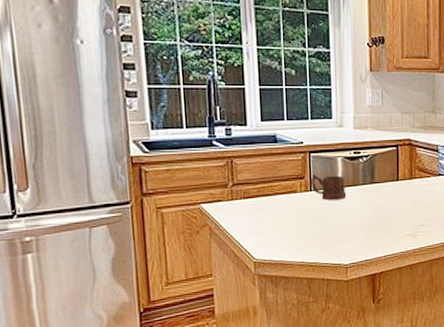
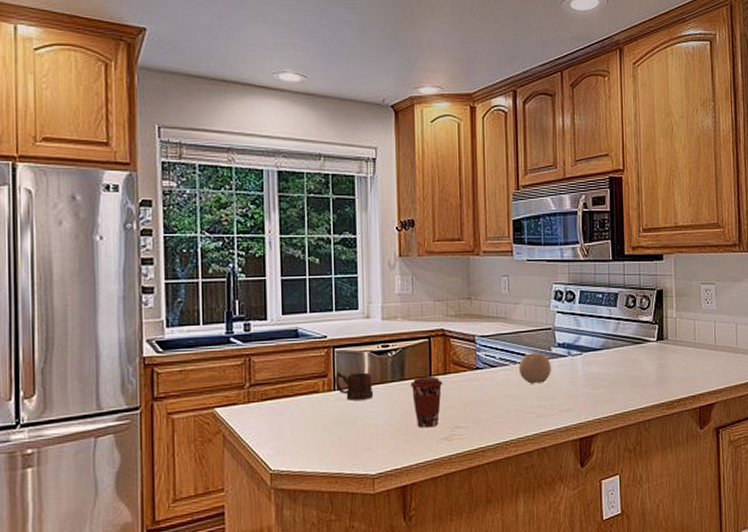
coffee cup: none [379,180,409,225] -> present [410,376,443,428]

